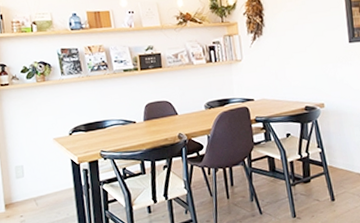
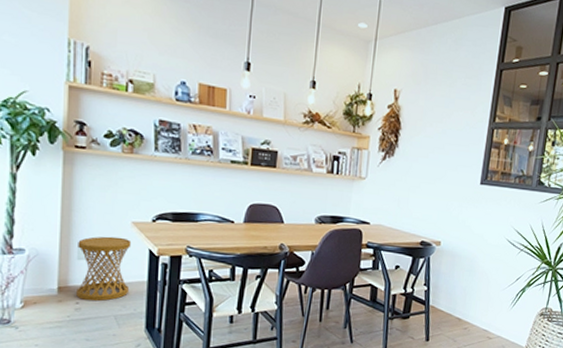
side table: none [14,153,60,213] -> present [76,236,132,302]

